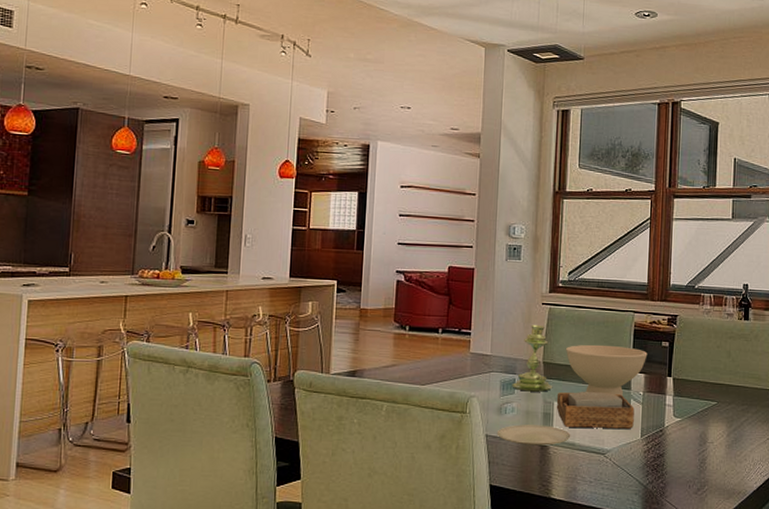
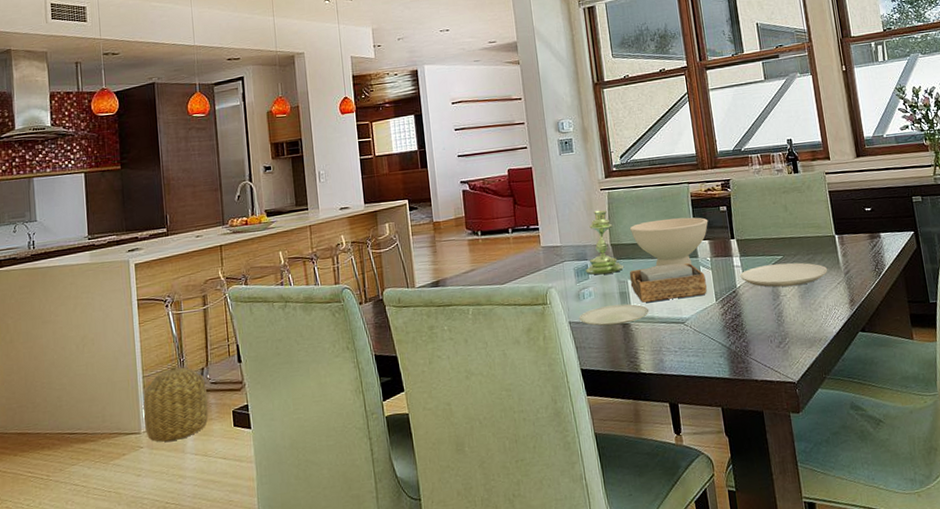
basket: none [14,415,88,493] -> present [143,365,209,442]
plate: none [670,409,760,435] -> present [740,262,828,288]

